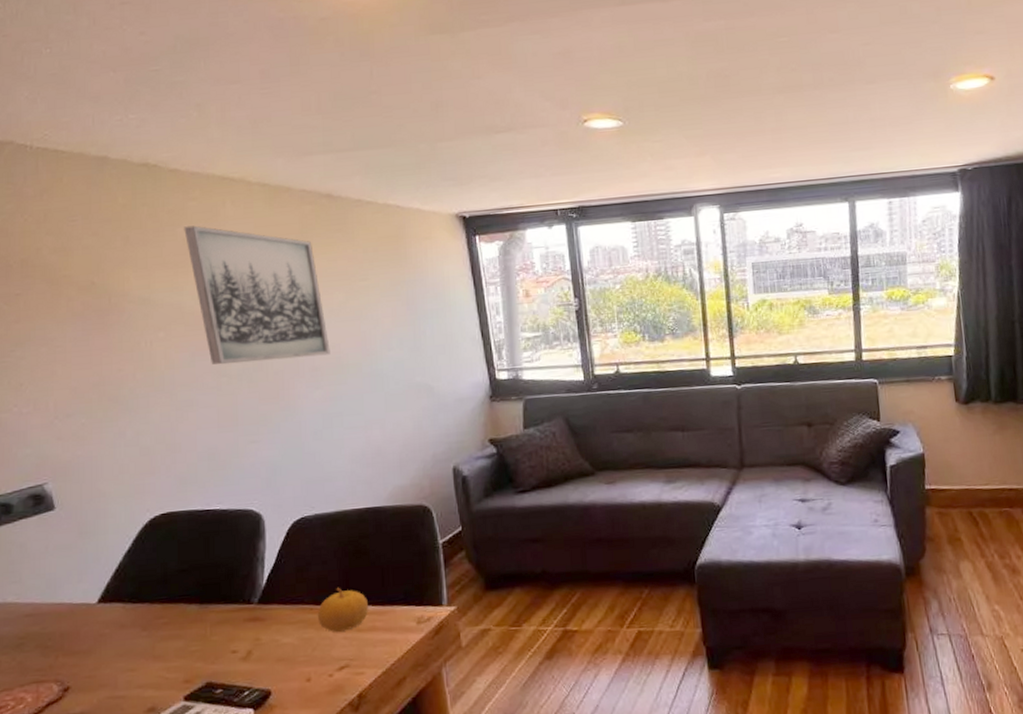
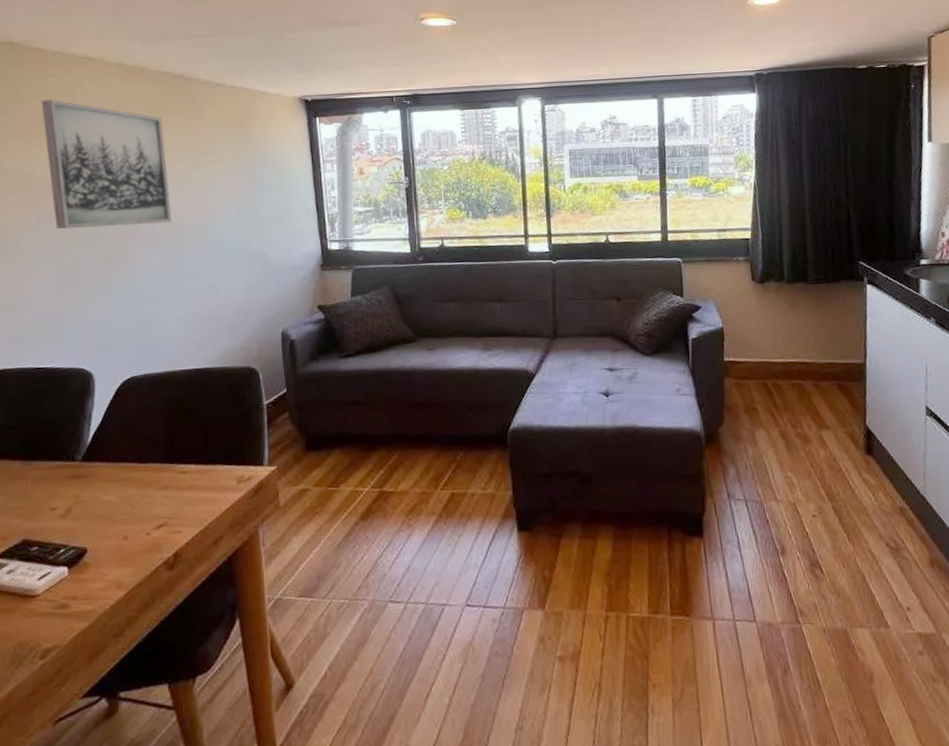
fruit: present [317,587,368,632] -> none [139,446,190,491]

